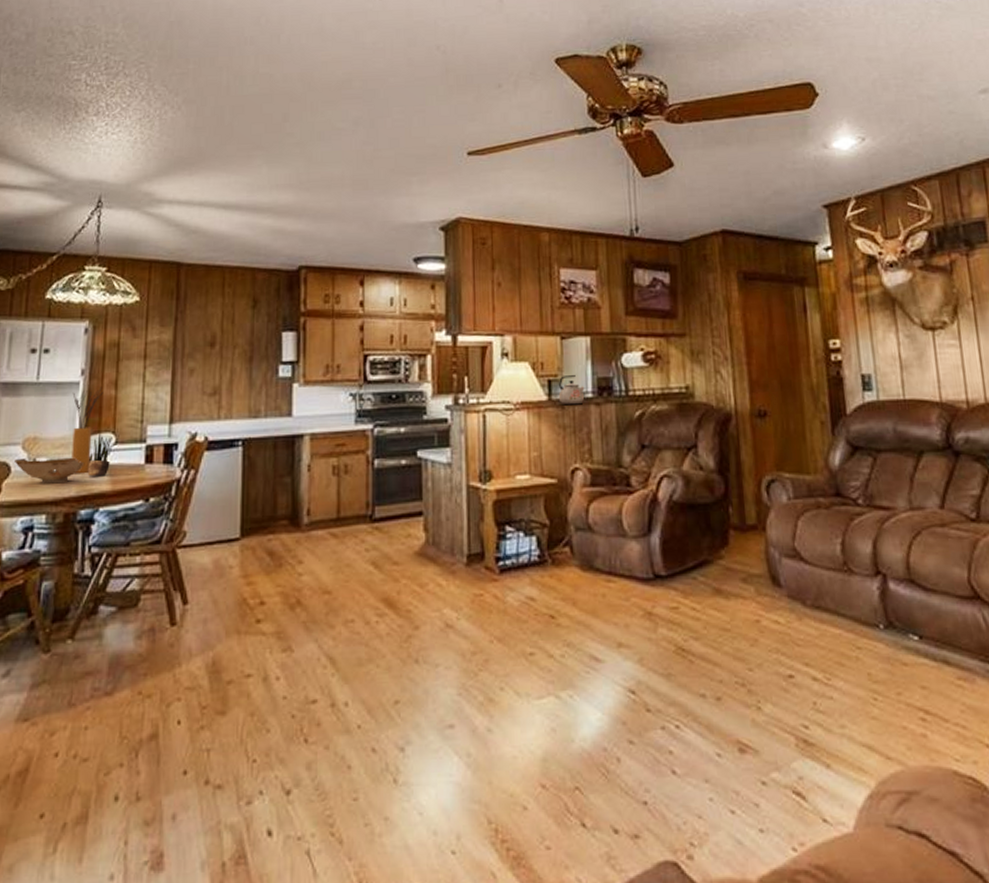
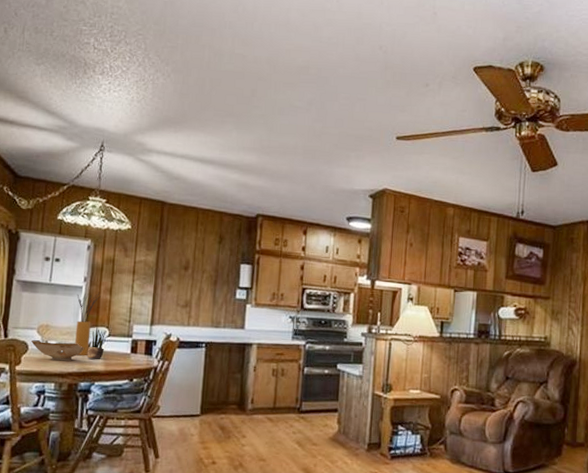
kettle: present [558,375,585,405] -> none [447,319,468,343]

